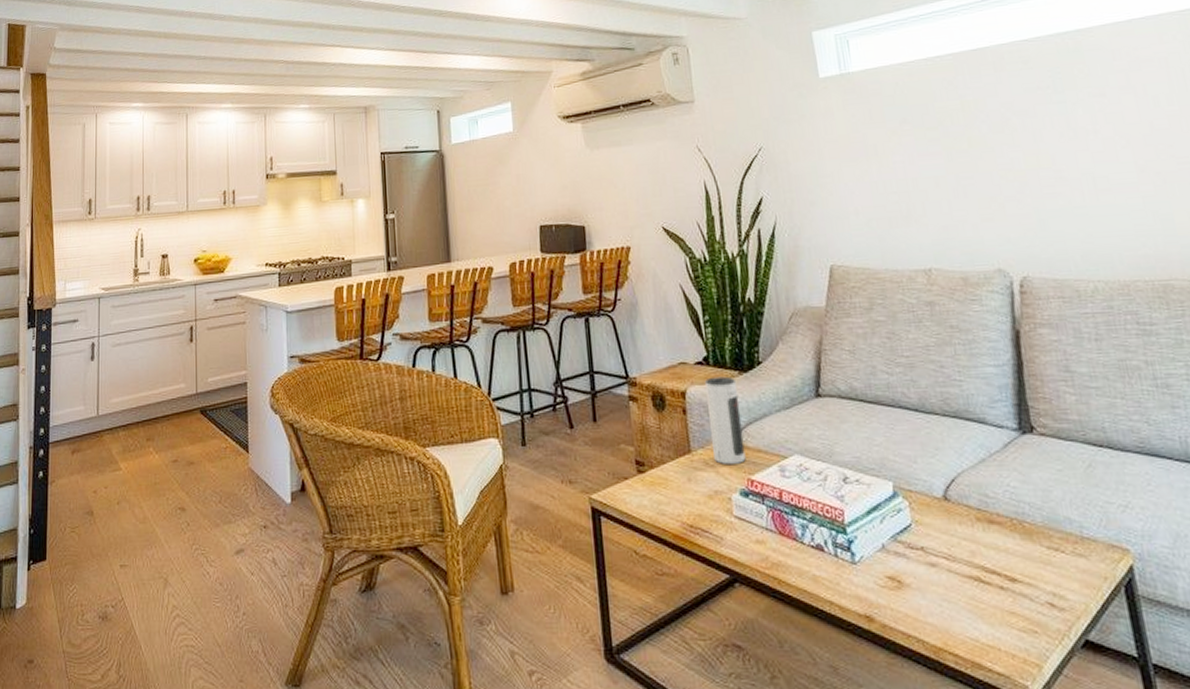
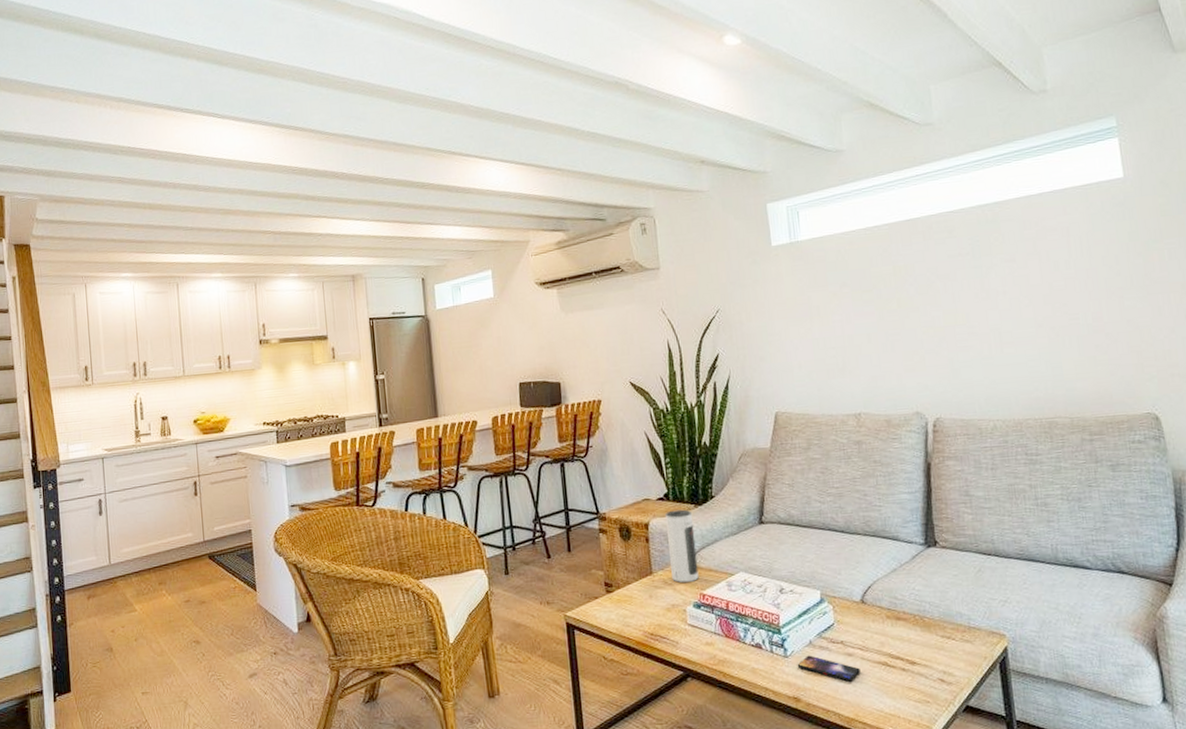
smartphone: none [868,563,947,600] -> present [797,655,860,682]

